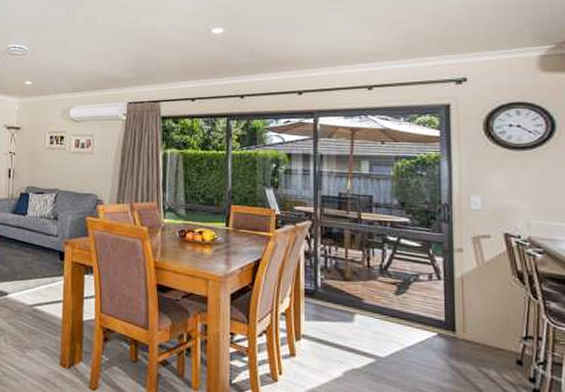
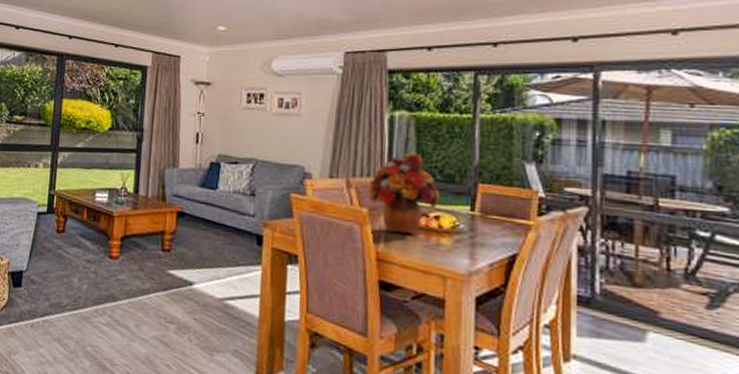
flower arrangement: none [148,182,203,247] -> present [368,152,440,234]

